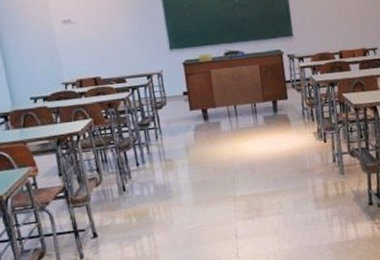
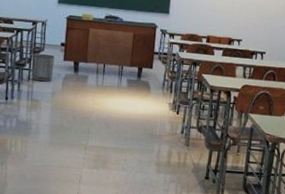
waste bin: none [154,107,182,139] -> present [31,54,55,82]

